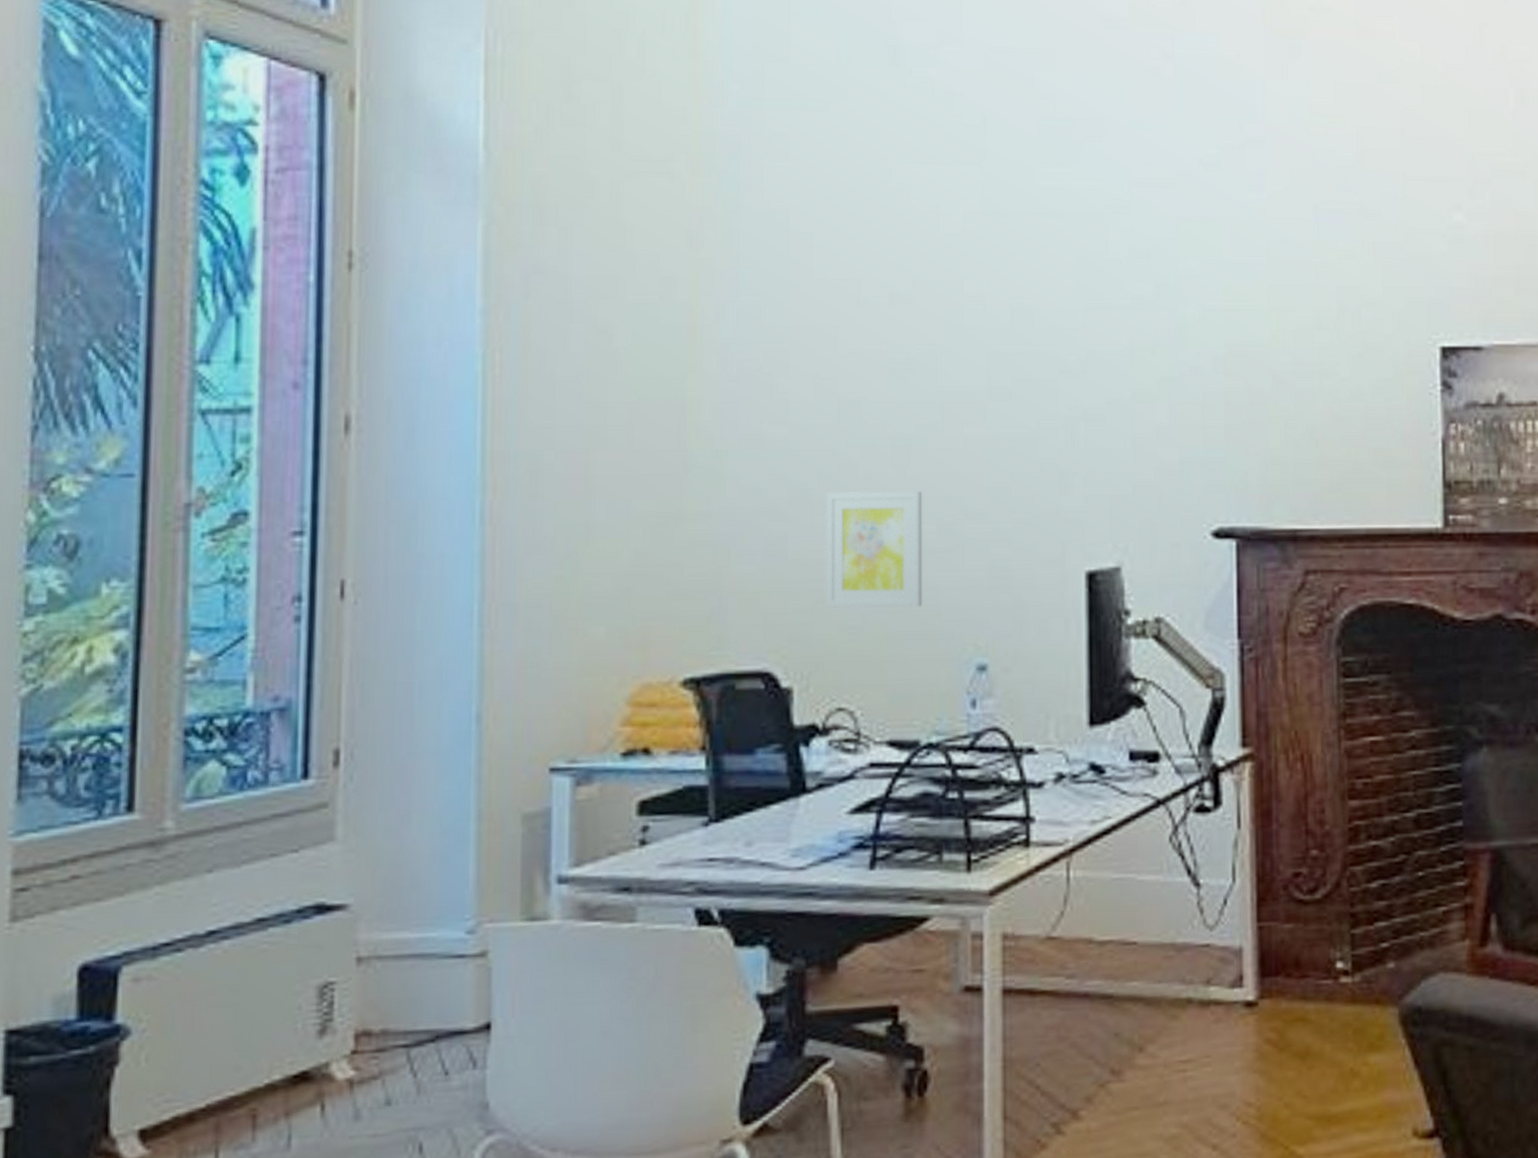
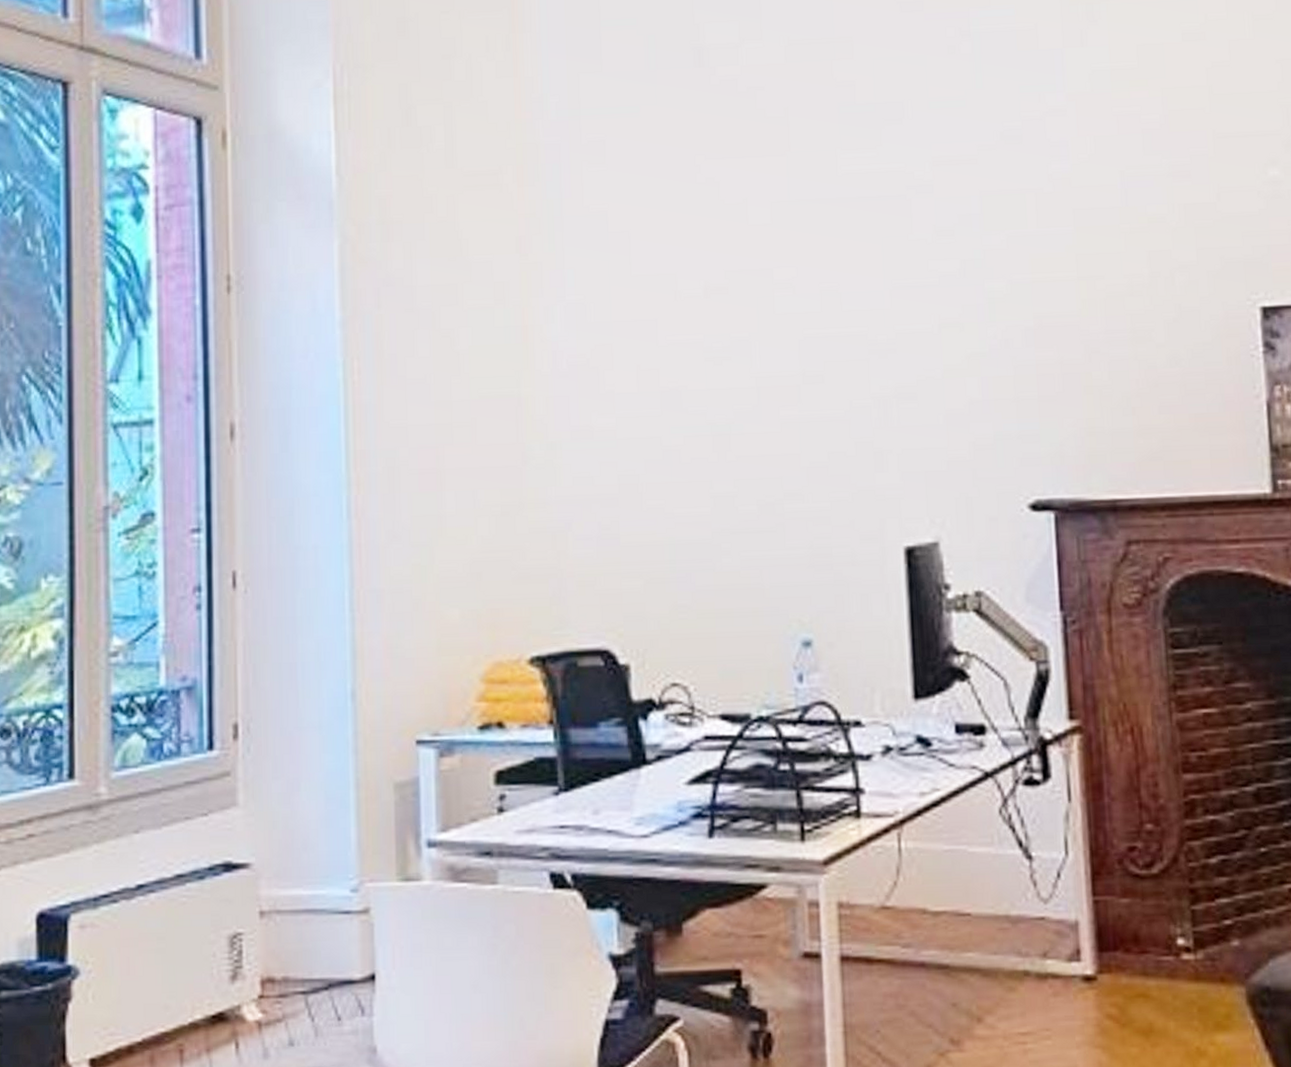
wall art: present [825,490,922,608] -> none [652,473,747,588]

